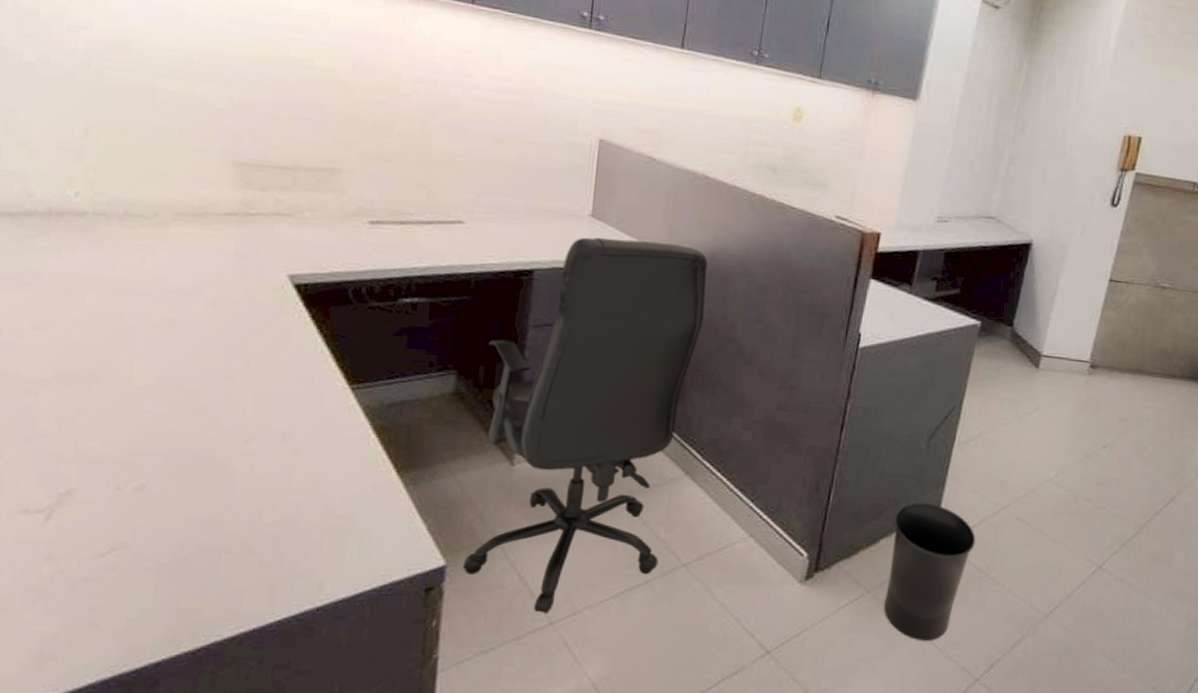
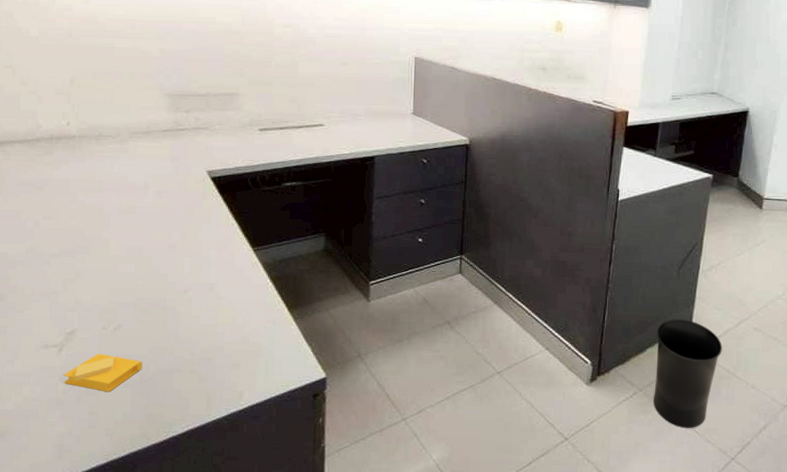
sticky notes: none [49,523,175,579] -> present [62,353,142,393]
office chair: present [462,237,708,614] -> none [338,129,500,412]

